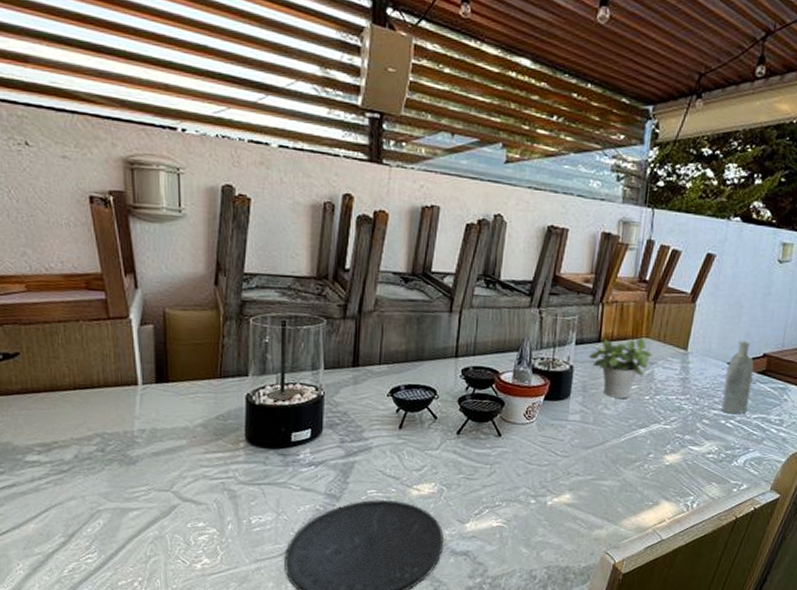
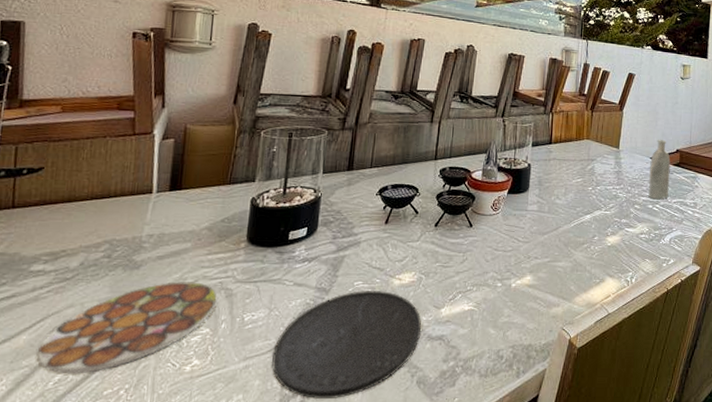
plate: none [47,480,221,564] -> present [37,282,217,374]
potted plant: present [589,337,653,399] -> none [543,139,593,191]

